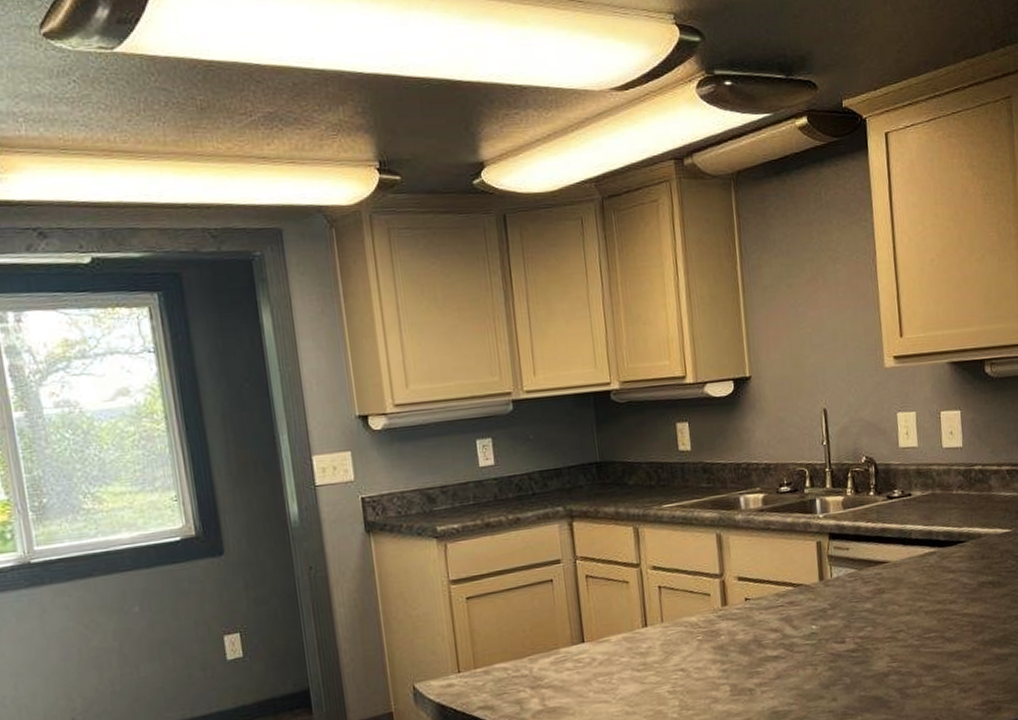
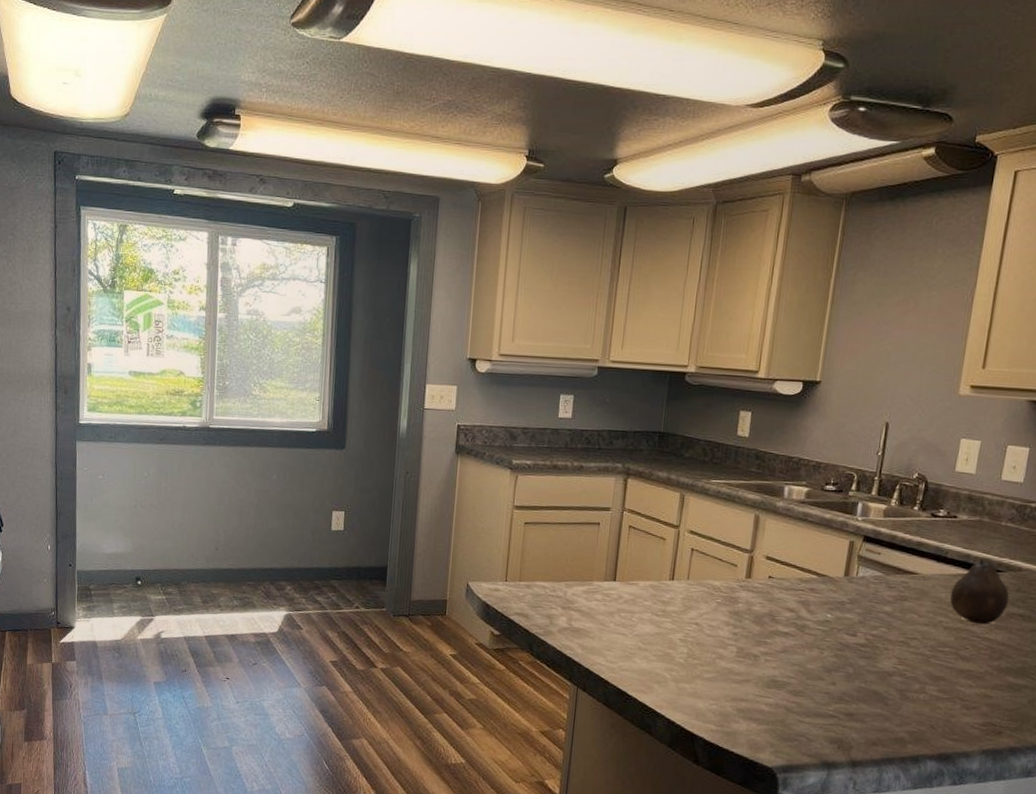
fruit: none [922,533,978,602] -> present [950,559,1010,625]

